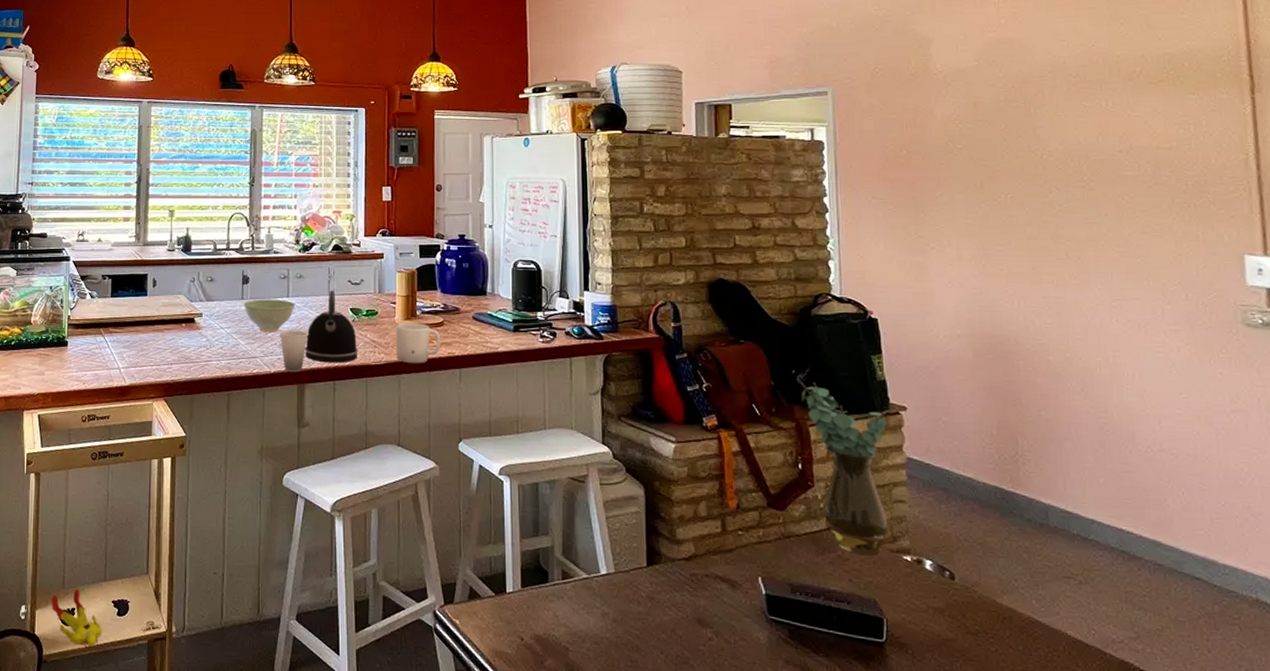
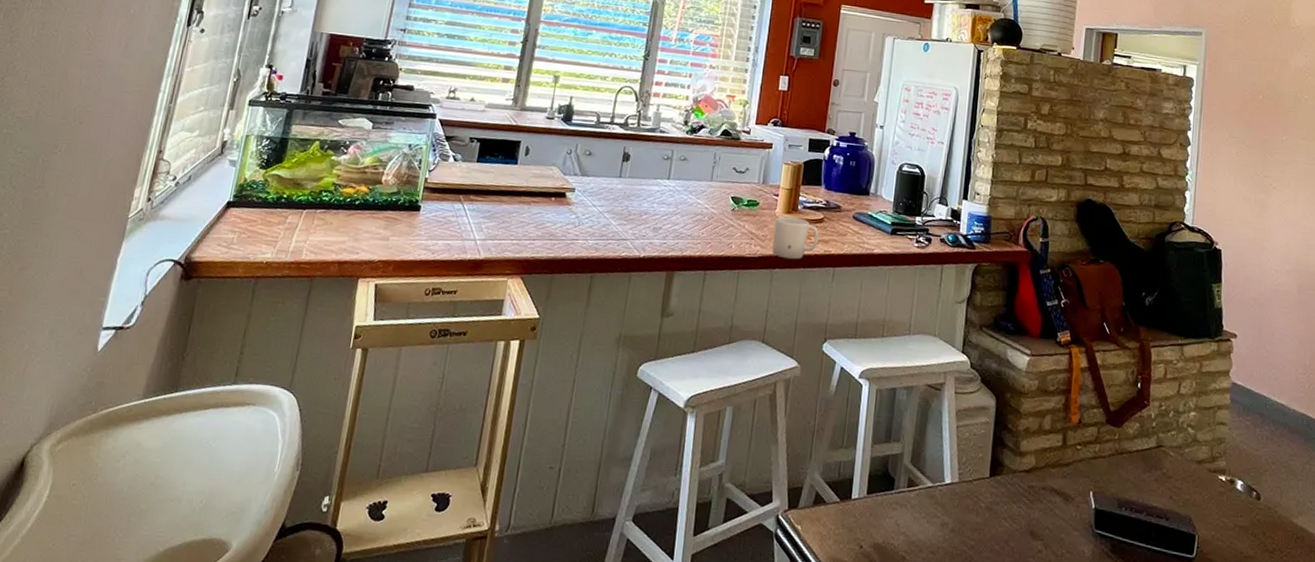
toy: present [52,589,102,649] -> none [360,479,416,547]
bowl: present [243,299,295,332] -> none [620,178,675,215]
cup: present [279,329,309,373] -> none [654,213,685,259]
kettle: present [304,291,358,363] -> none [678,177,734,252]
vase: present [799,381,889,556] -> none [1147,303,1220,475]

